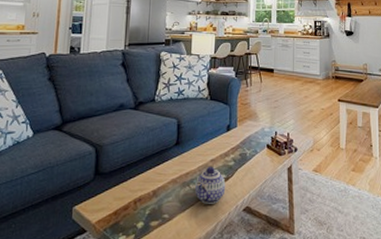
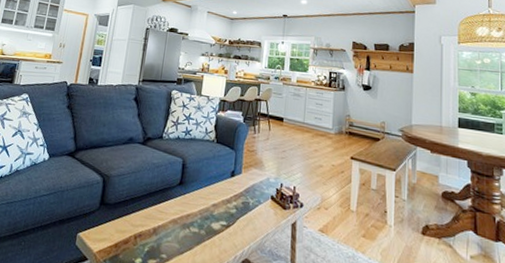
teapot: present [195,166,226,204] -> none [194,210,226,251]

